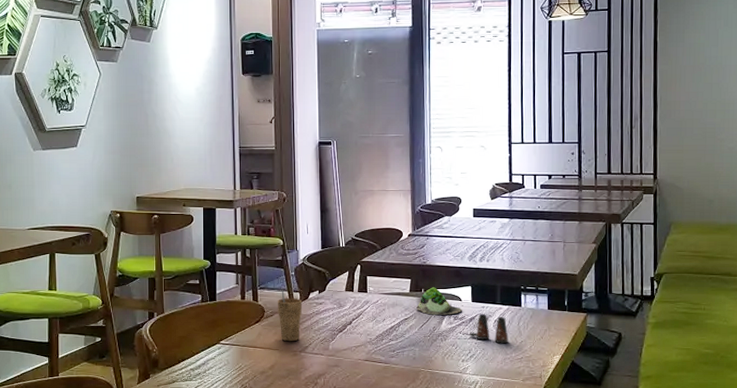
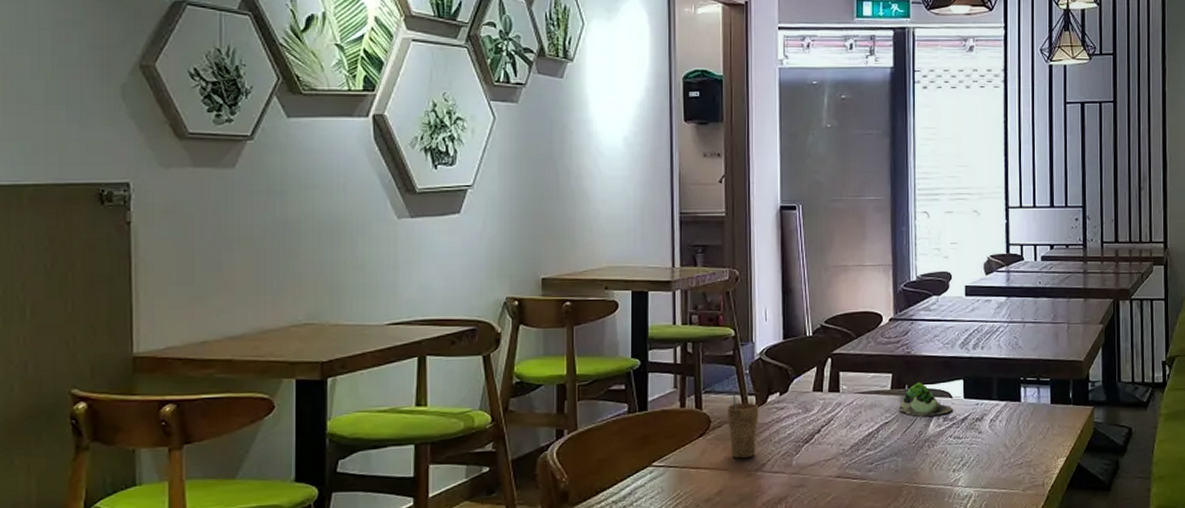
salt shaker: present [470,314,509,344] -> none [962,412,1007,448]

